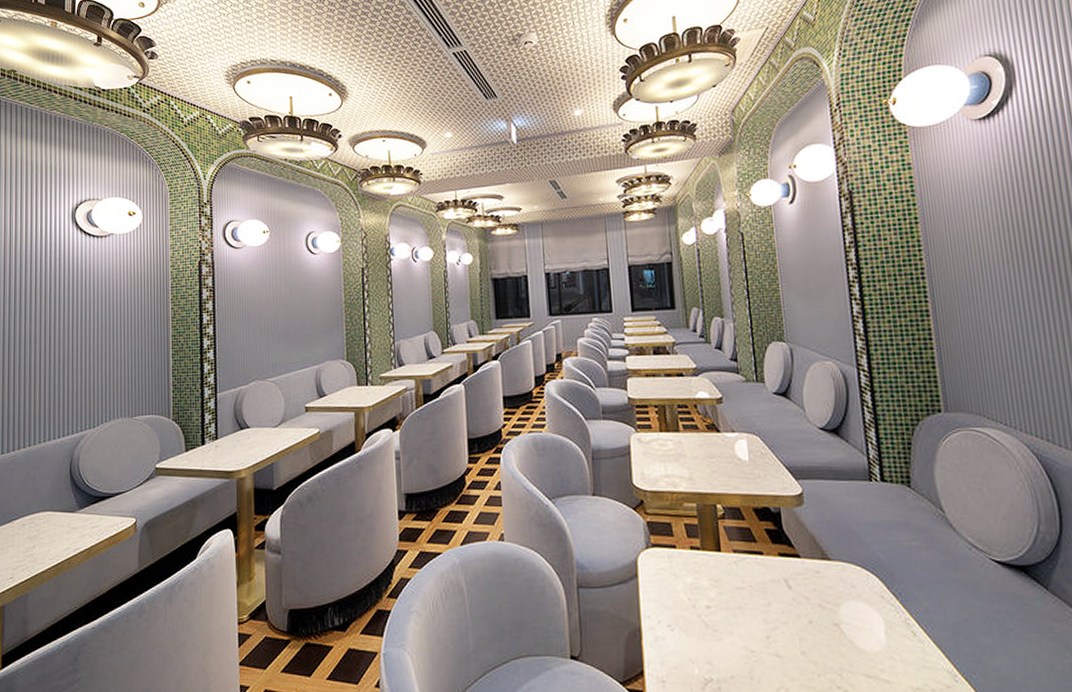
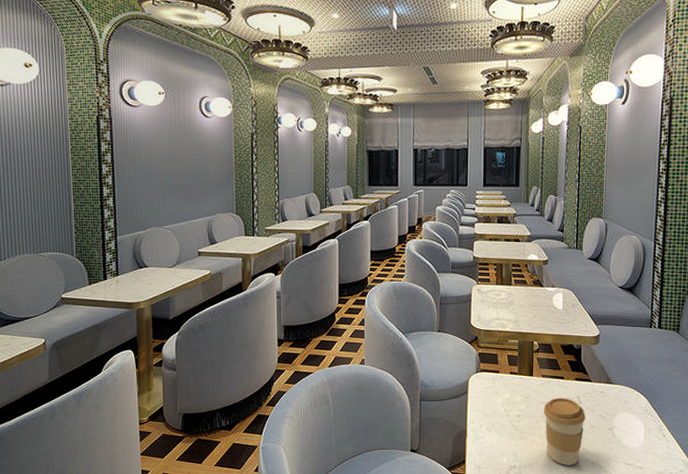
coffee cup: none [740,581,800,679] -> present [543,398,586,466]

